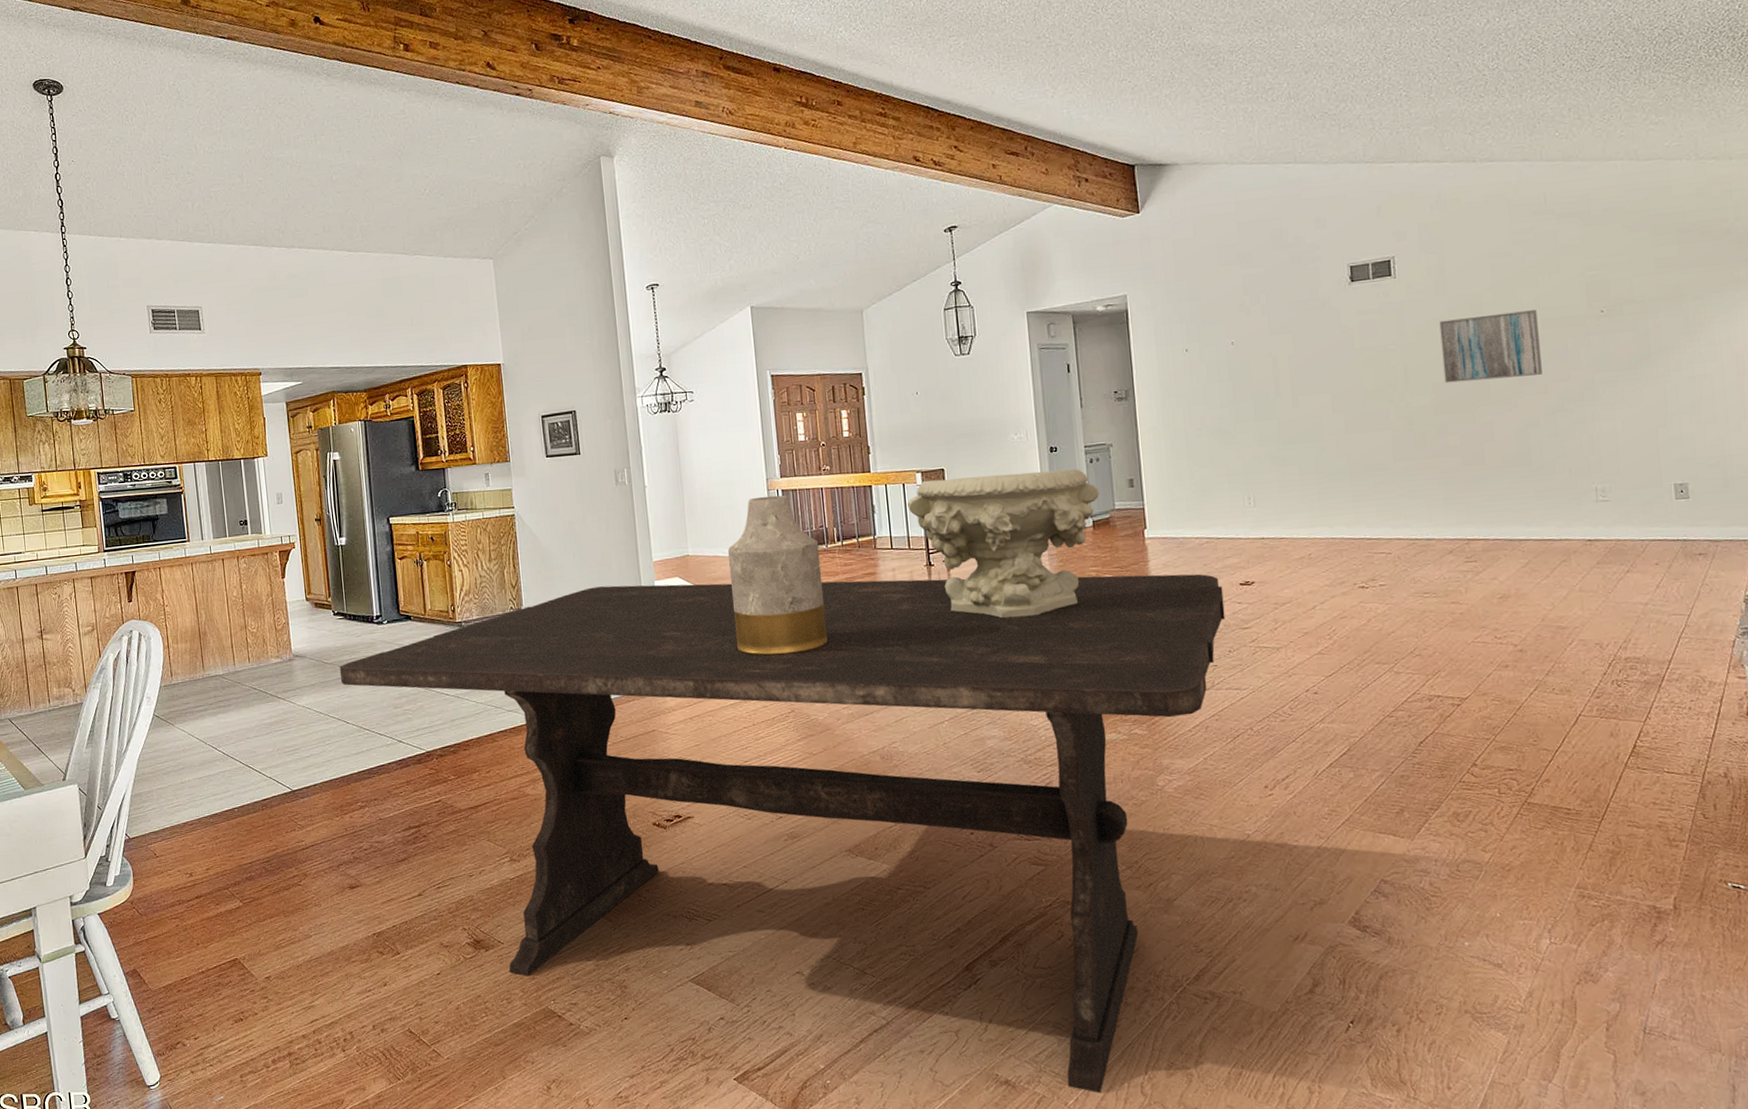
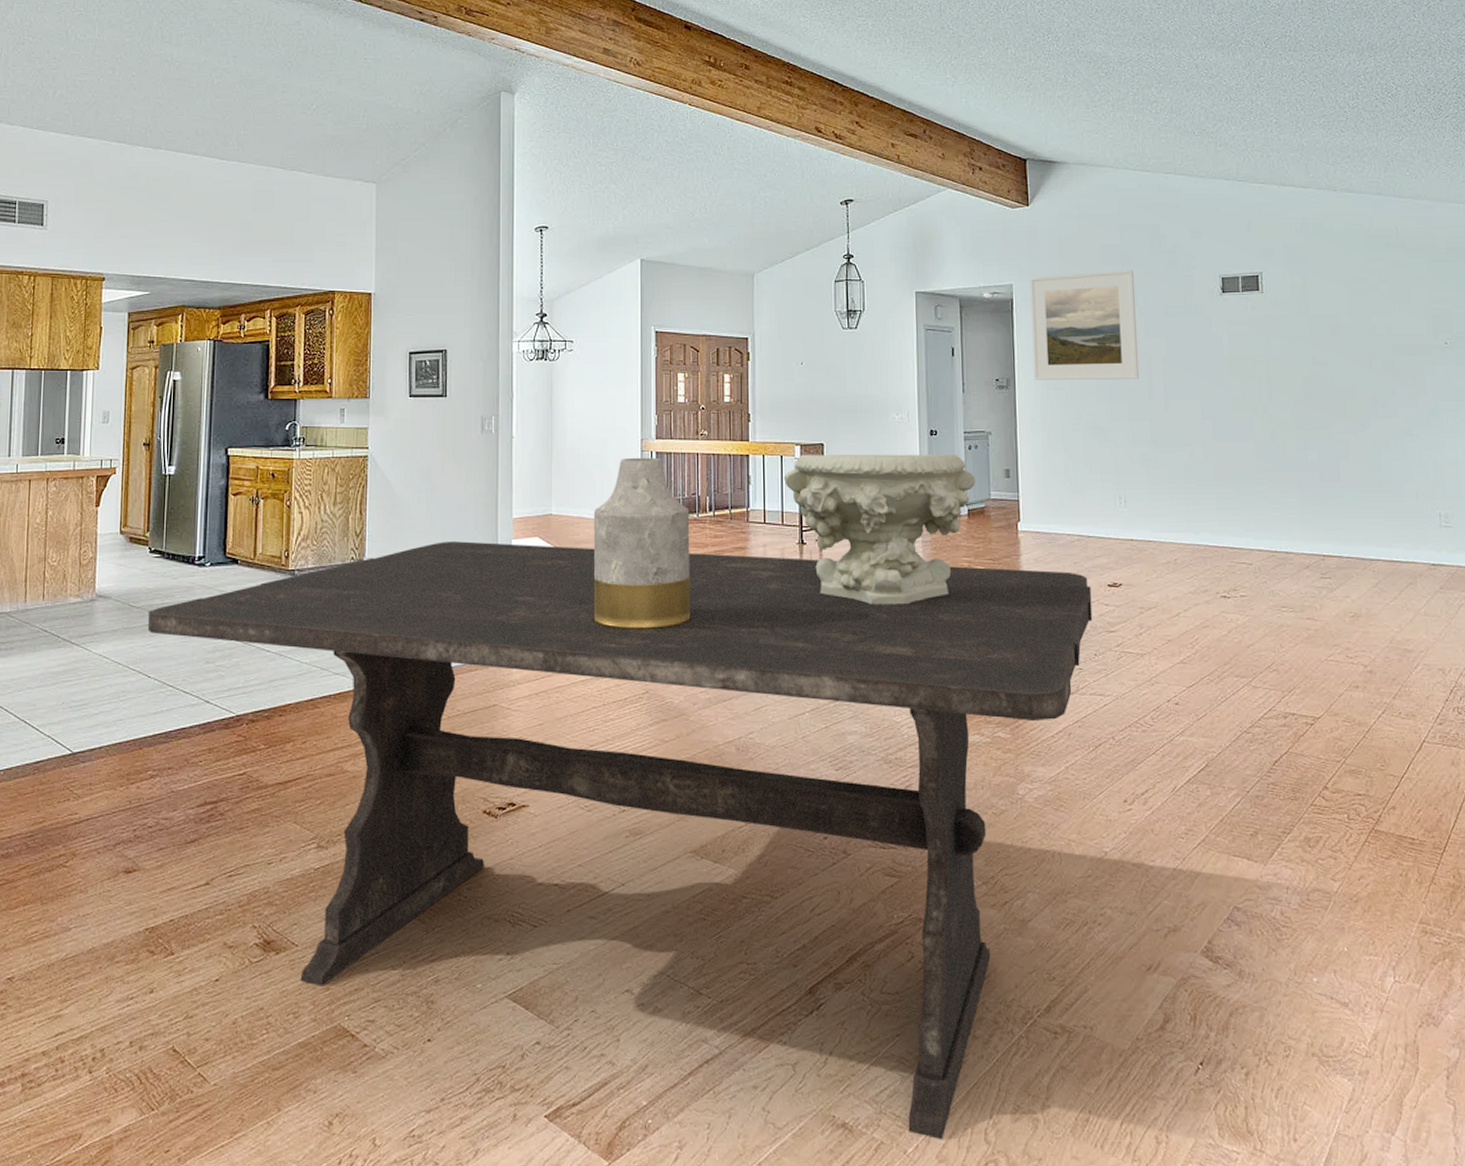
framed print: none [1144,268,1265,389] -> present [1029,270,1140,380]
wall art: present [1439,310,1542,383] -> none [1301,336,1393,399]

